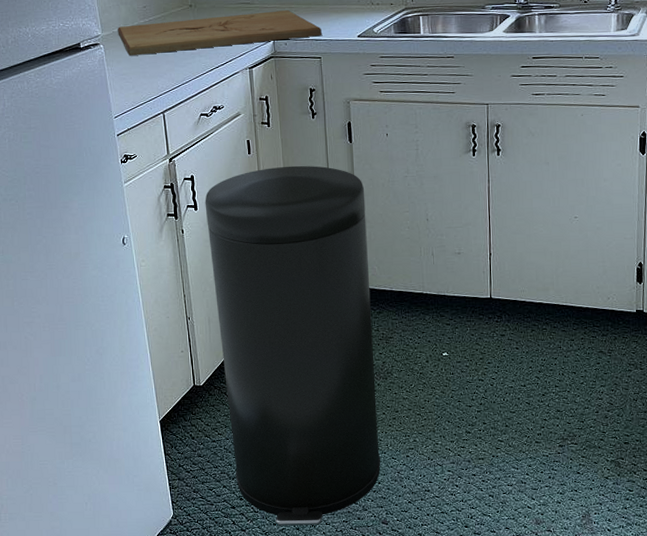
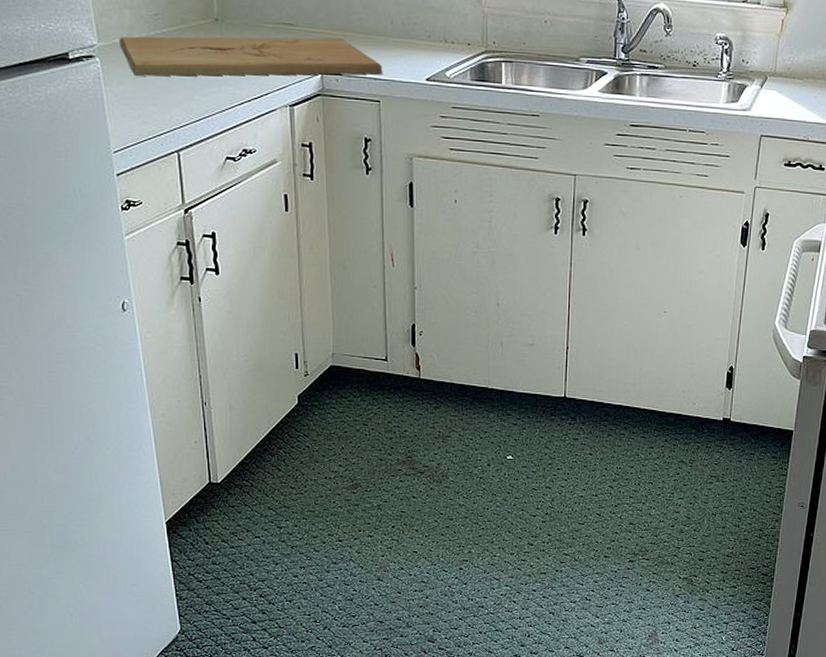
pedal bin: present [205,165,381,526] -> none [229,229,430,644]

